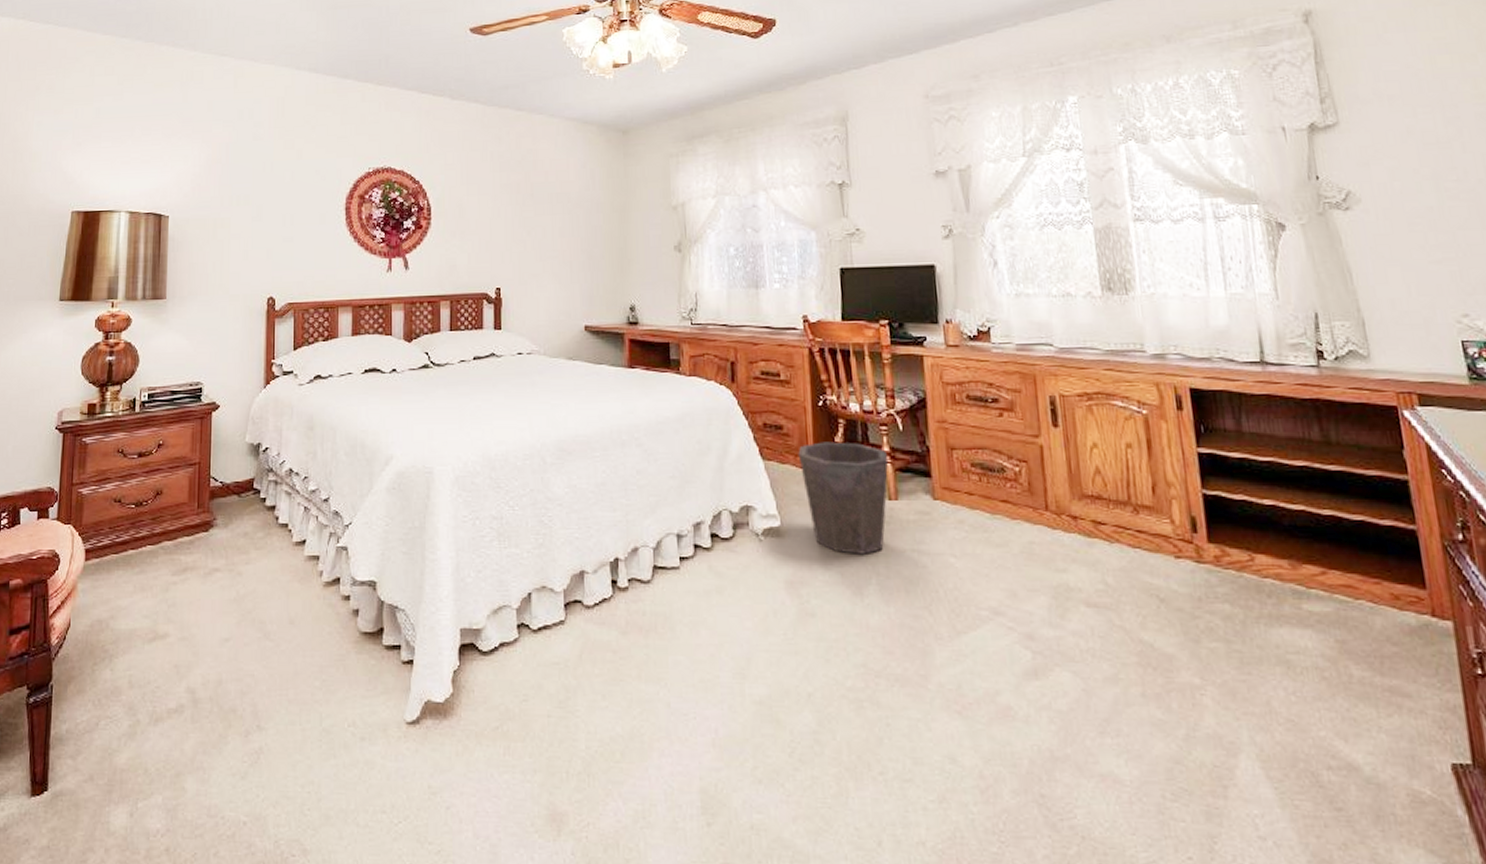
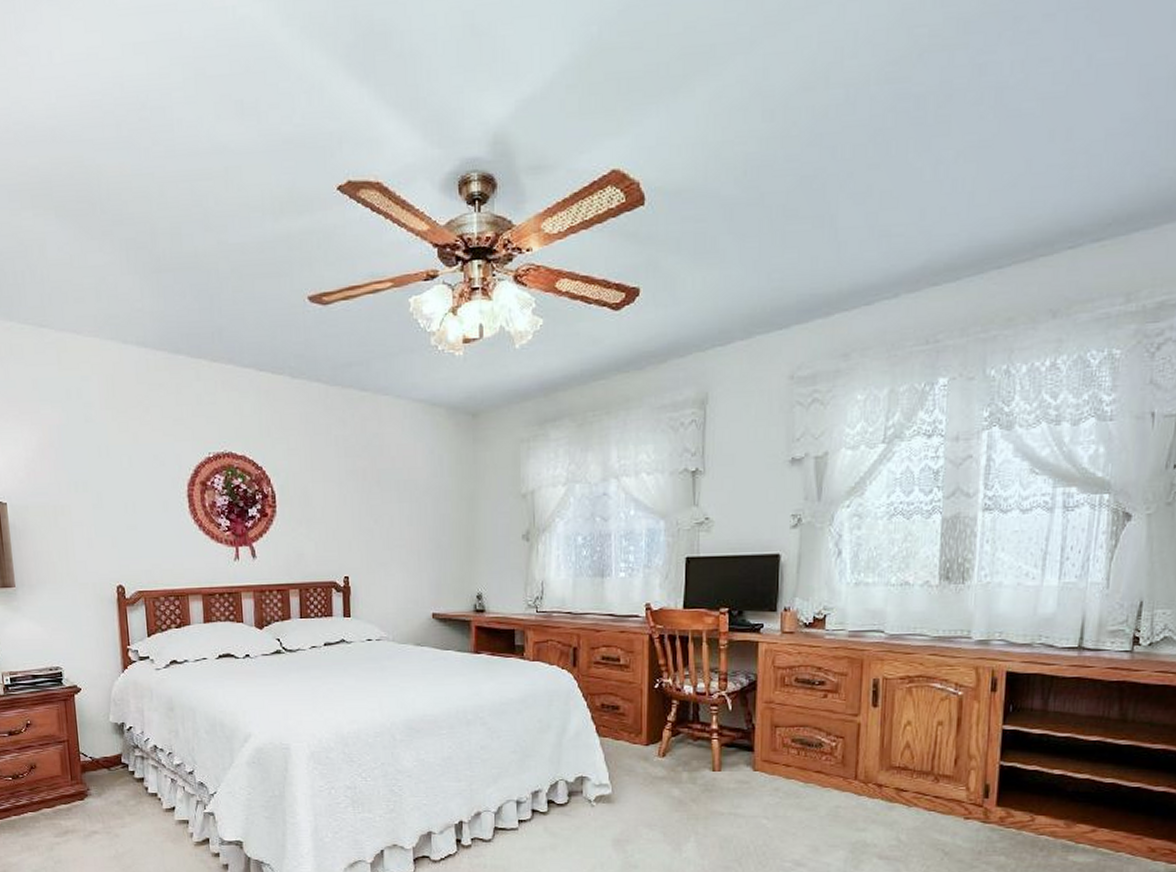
waste bin: present [798,442,889,554] -> none [632,720,716,817]

